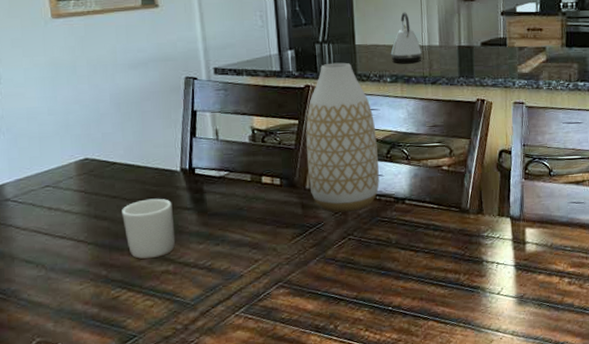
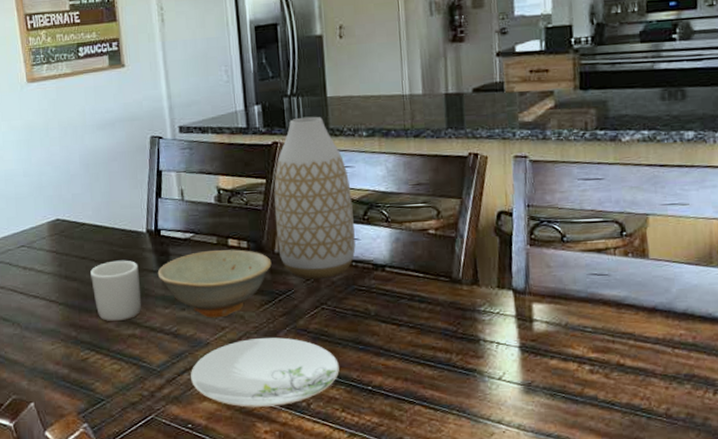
dish: none [191,186,303,252] -> present [157,249,272,318]
plate: none [224,267,364,333] -> present [191,337,339,407]
kettle: present [390,12,423,64] -> none [366,58,403,117]

